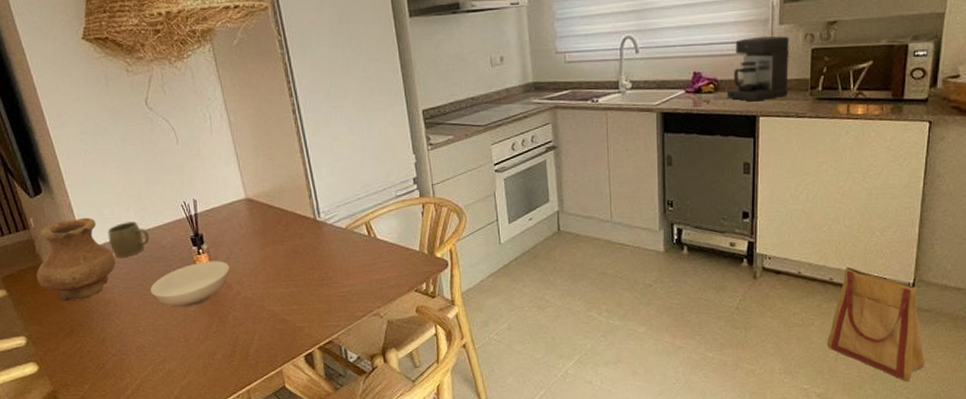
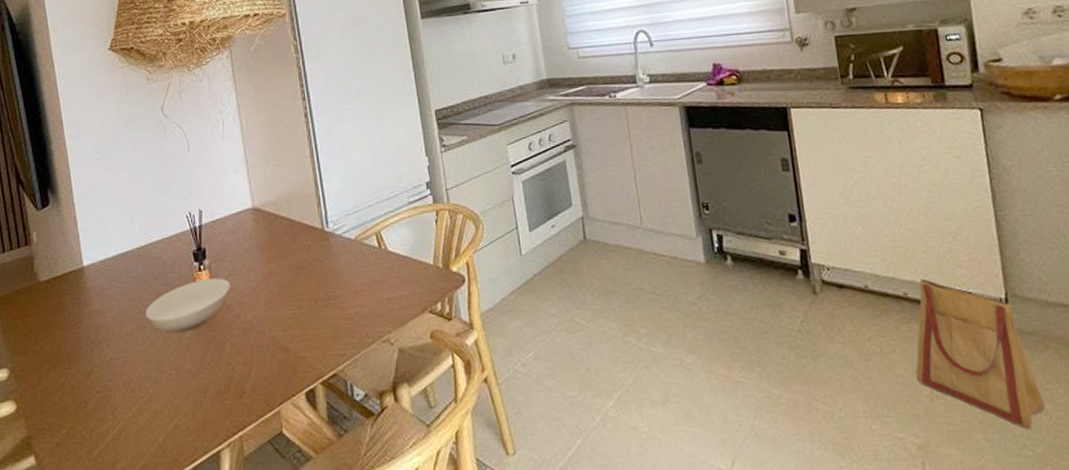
vase: present [36,217,116,302] -> none [30,231,113,327]
mug: present [107,221,150,257] -> none [108,235,151,275]
coffee maker: present [726,36,789,102] -> none [751,24,817,93]

